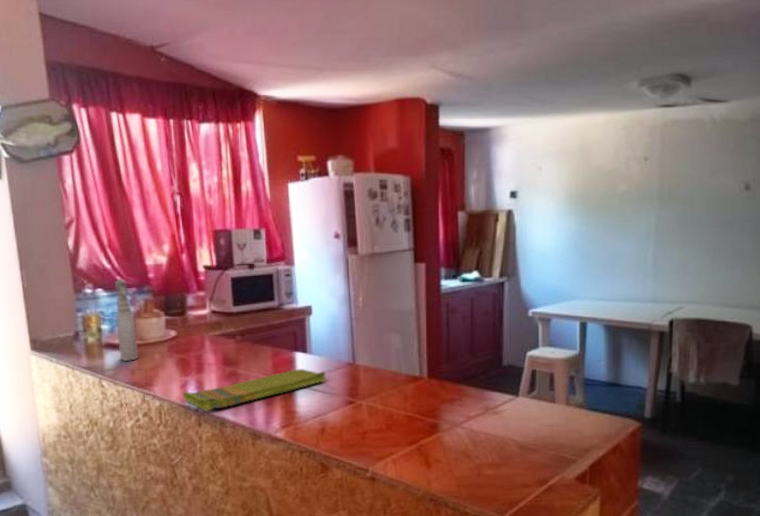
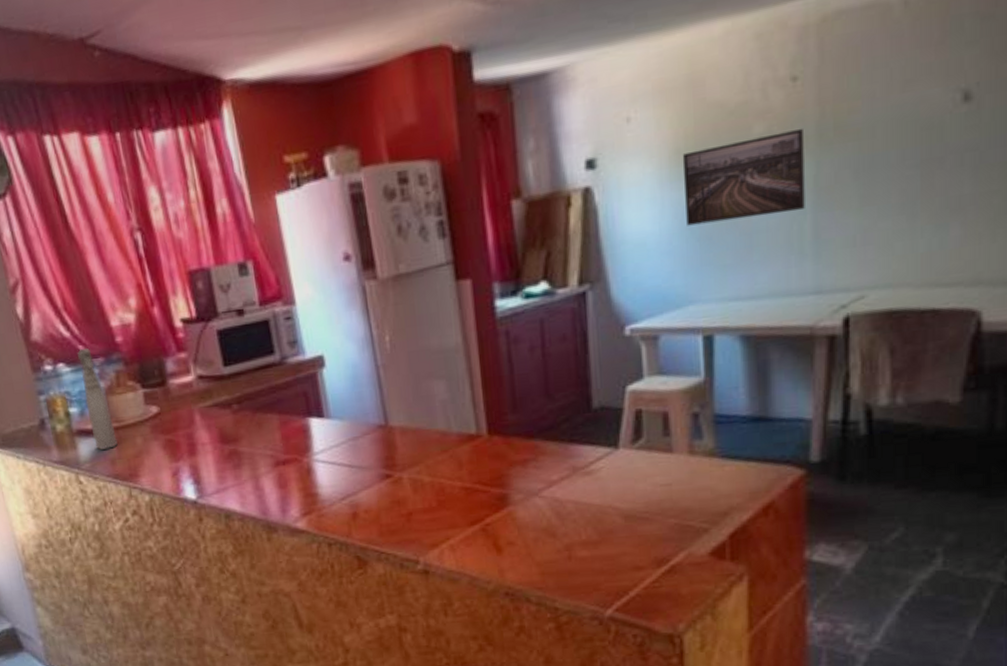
dish towel: present [182,368,327,411] -> none [175,437,354,503]
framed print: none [573,191,650,246] -> present [682,128,805,226]

